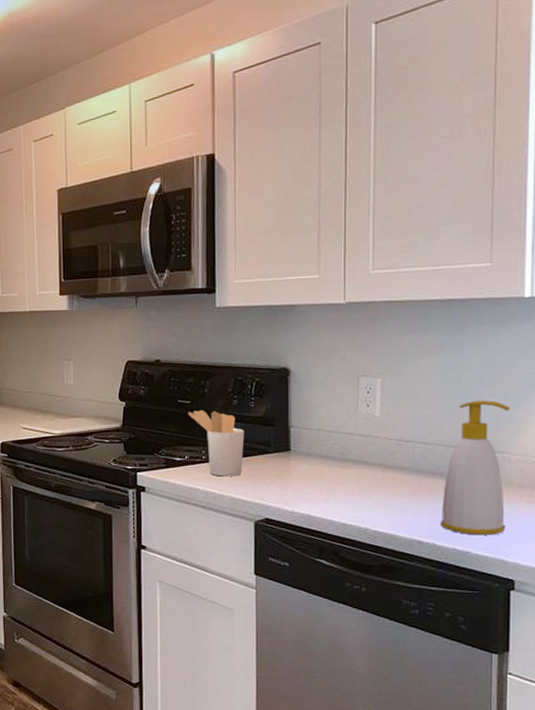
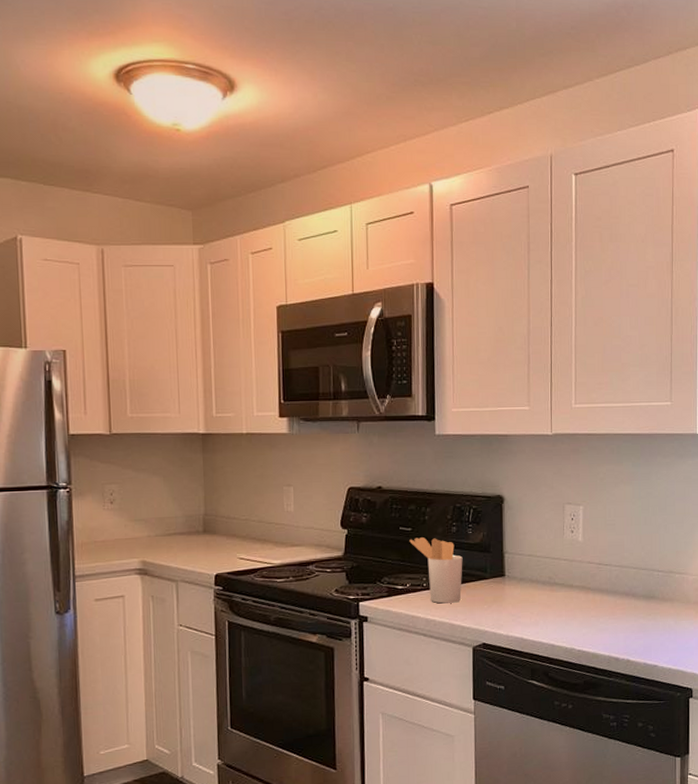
soap bottle: present [439,400,510,535] -> none [632,526,687,650]

